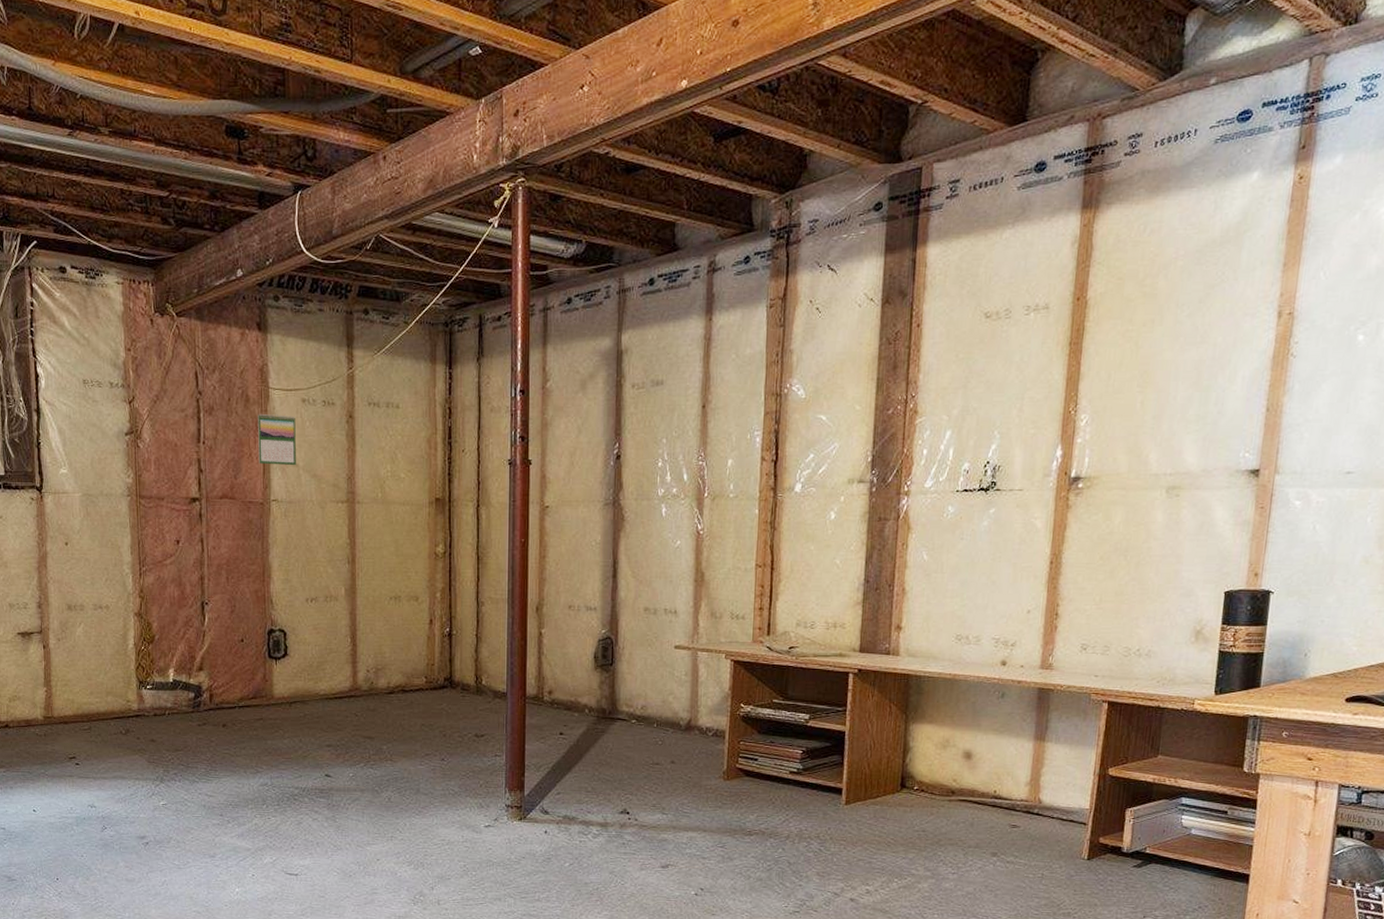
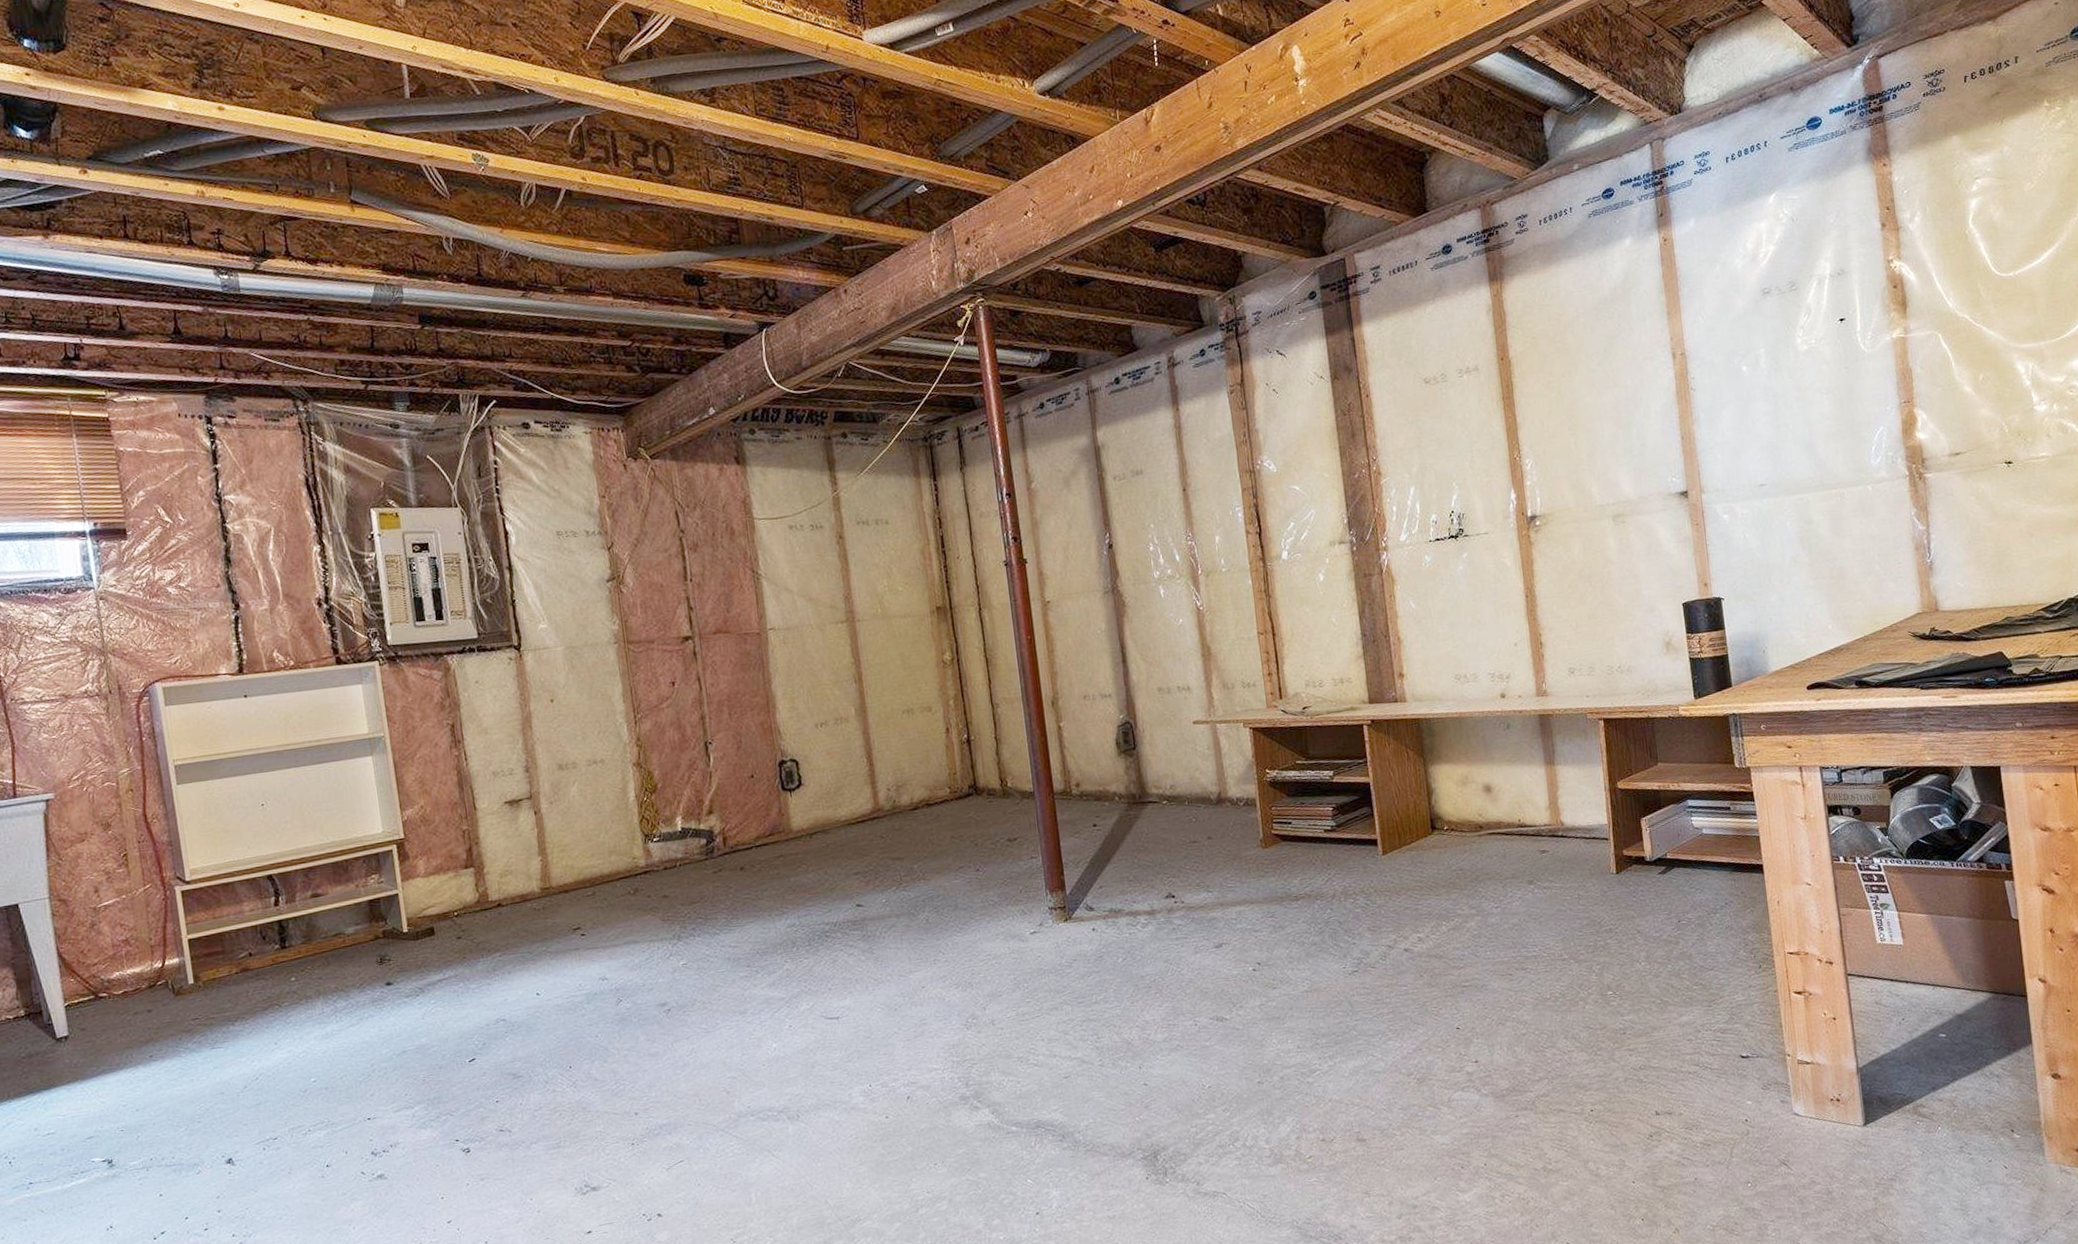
calendar: present [258,413,296,466] -> none [745,543,790,595]

